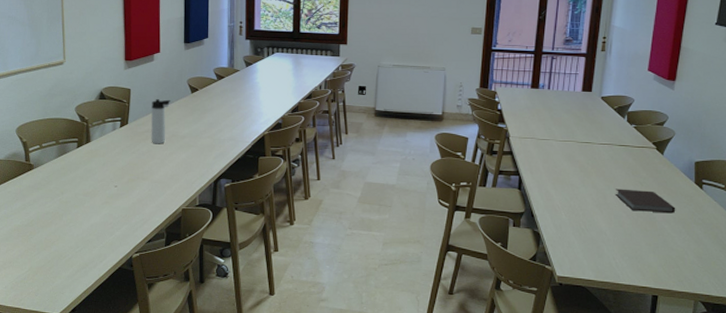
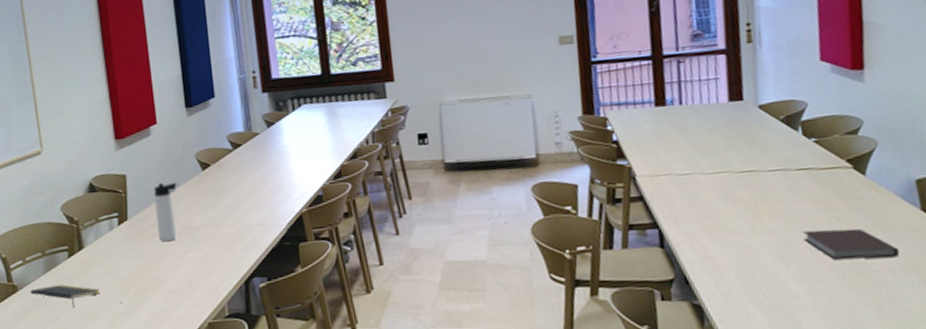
notepad: none [43,168,100,186] -> present [30,284,100,307]

